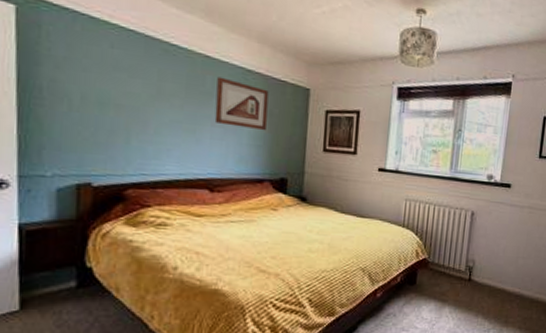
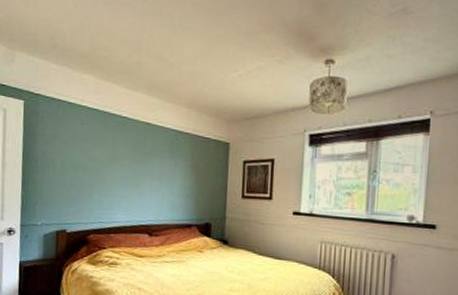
picture frame: present [214,76,269,131] -> none [153,139,195,182]

